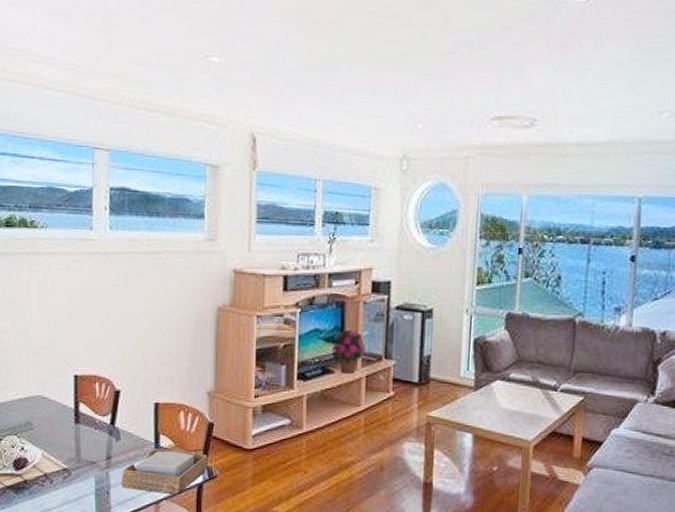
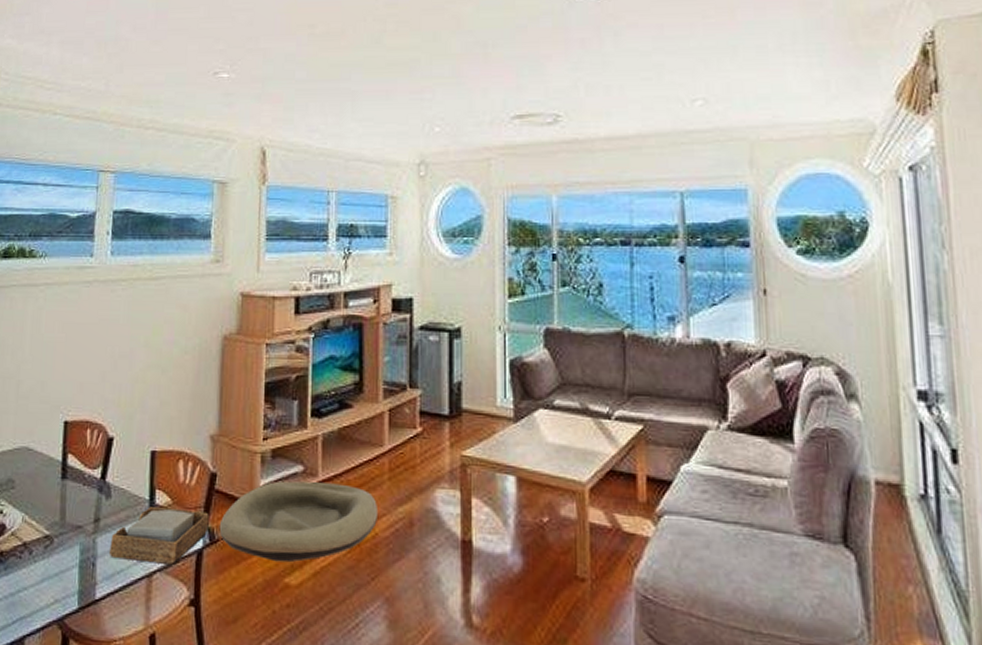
dog bed: none [216,431,355,496] -> present [219,481,379,563]
potted flower: present [331,330,366,374] -> none [349,355,388,408]

